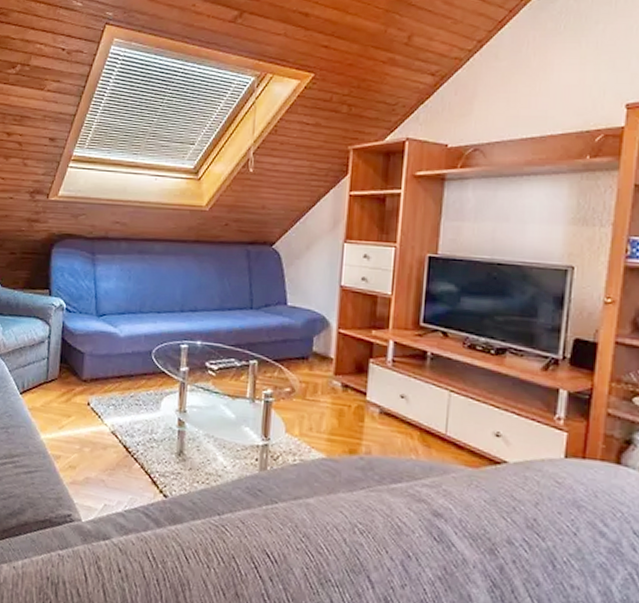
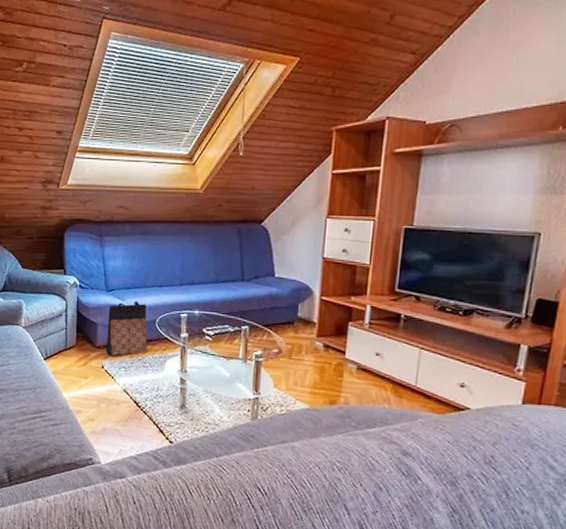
bag: none [93,328,142,391] -> present [106,301,148,356]

